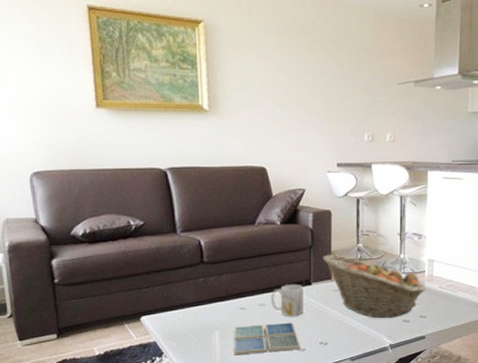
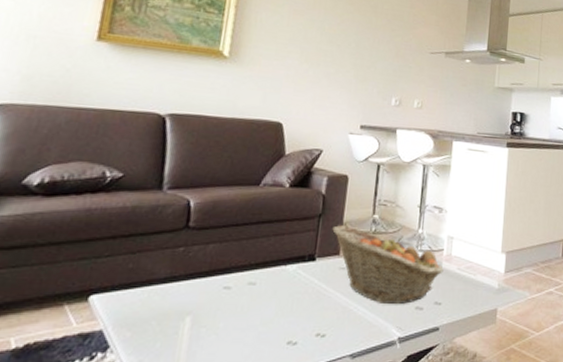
drink coaster: present [233,322,301,356] -> none [204,307,293,351]
mug: present [271,284,305,317] -> none [264,258,306,301]

